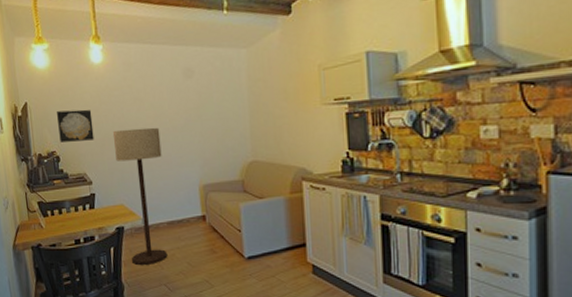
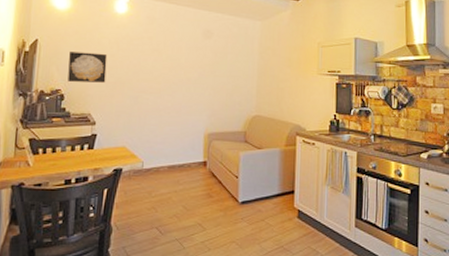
floor lamp: present [112,127,168,266] -> none [125,76,174,209]

